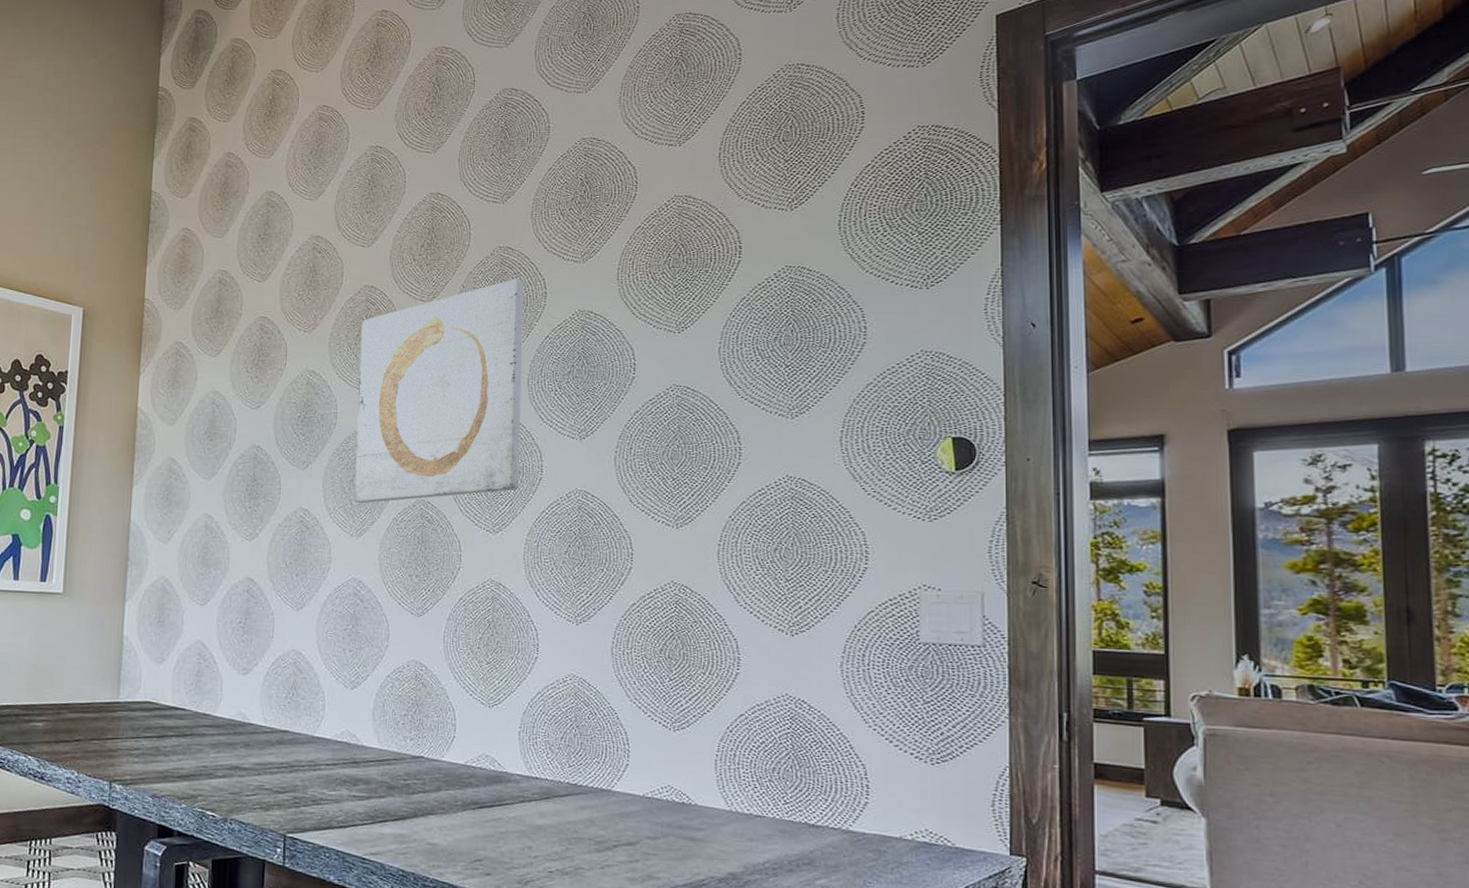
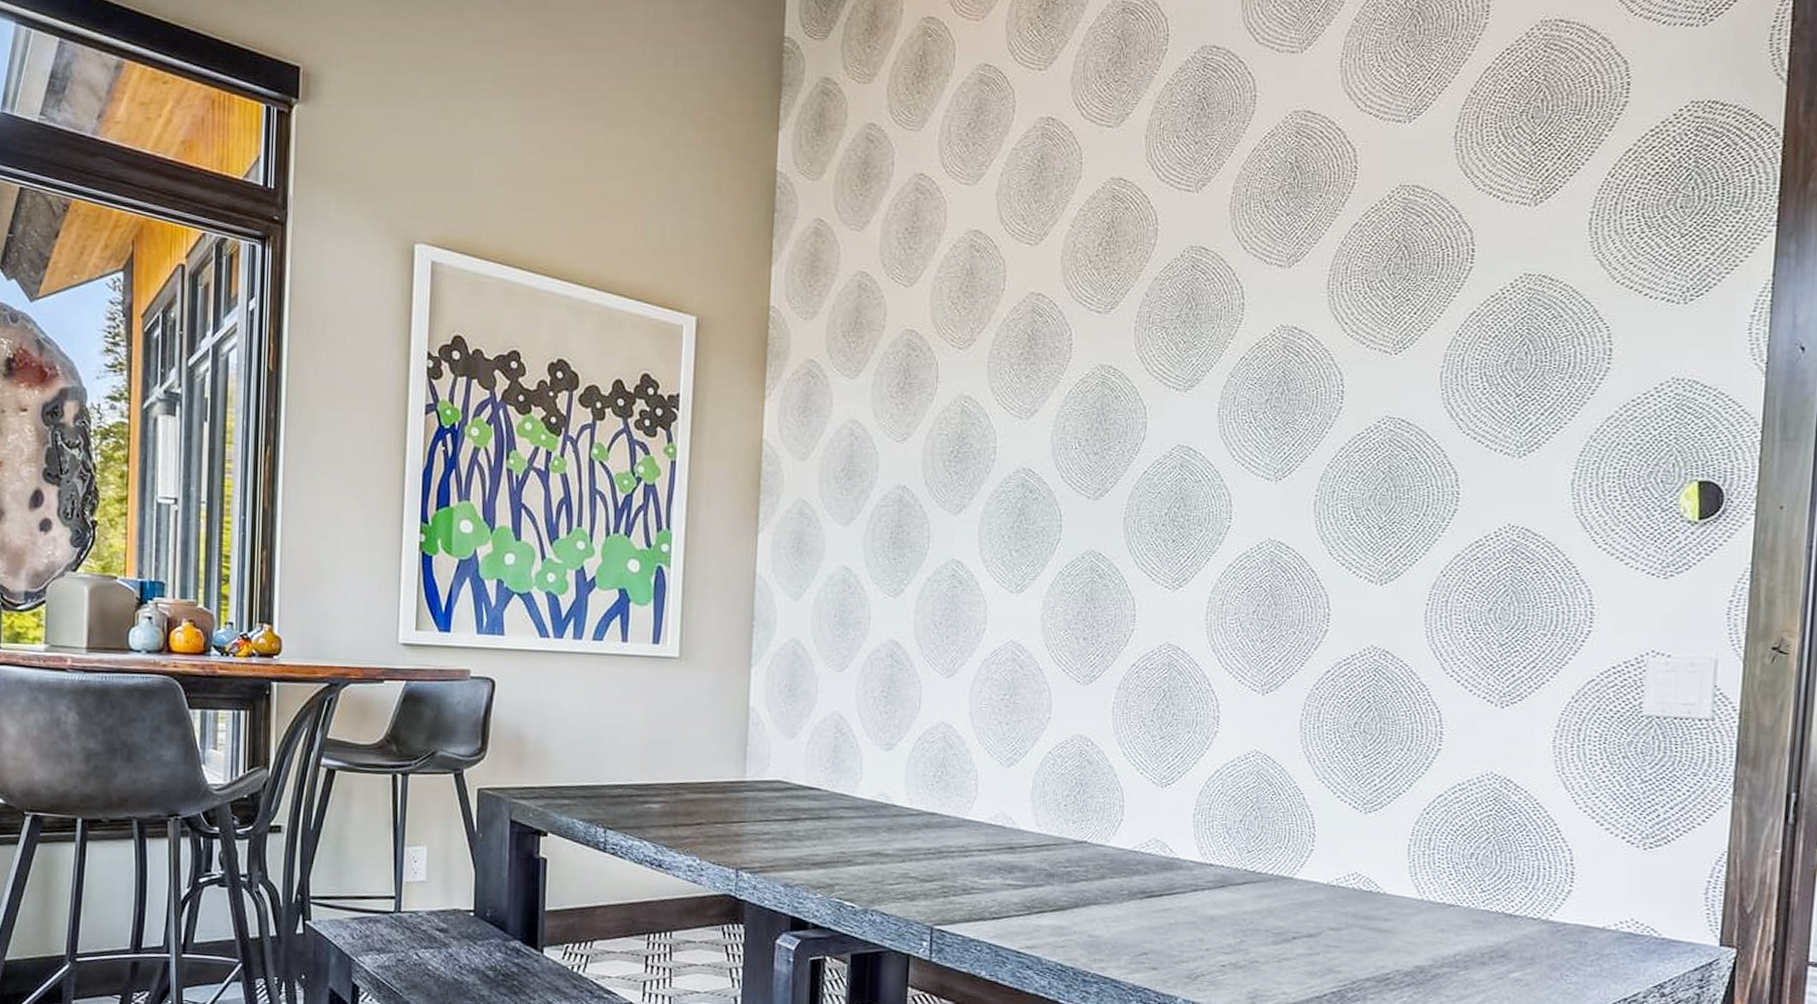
wall art: present [354,278,525,504] -> none [1015,285,1219,555]

